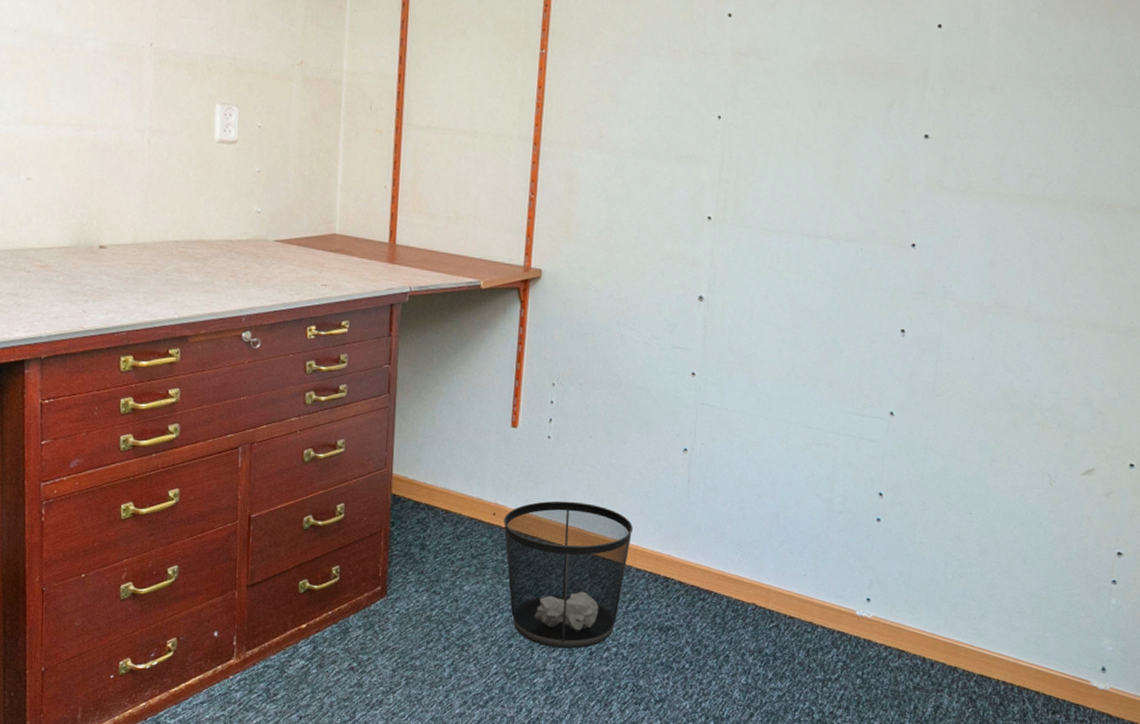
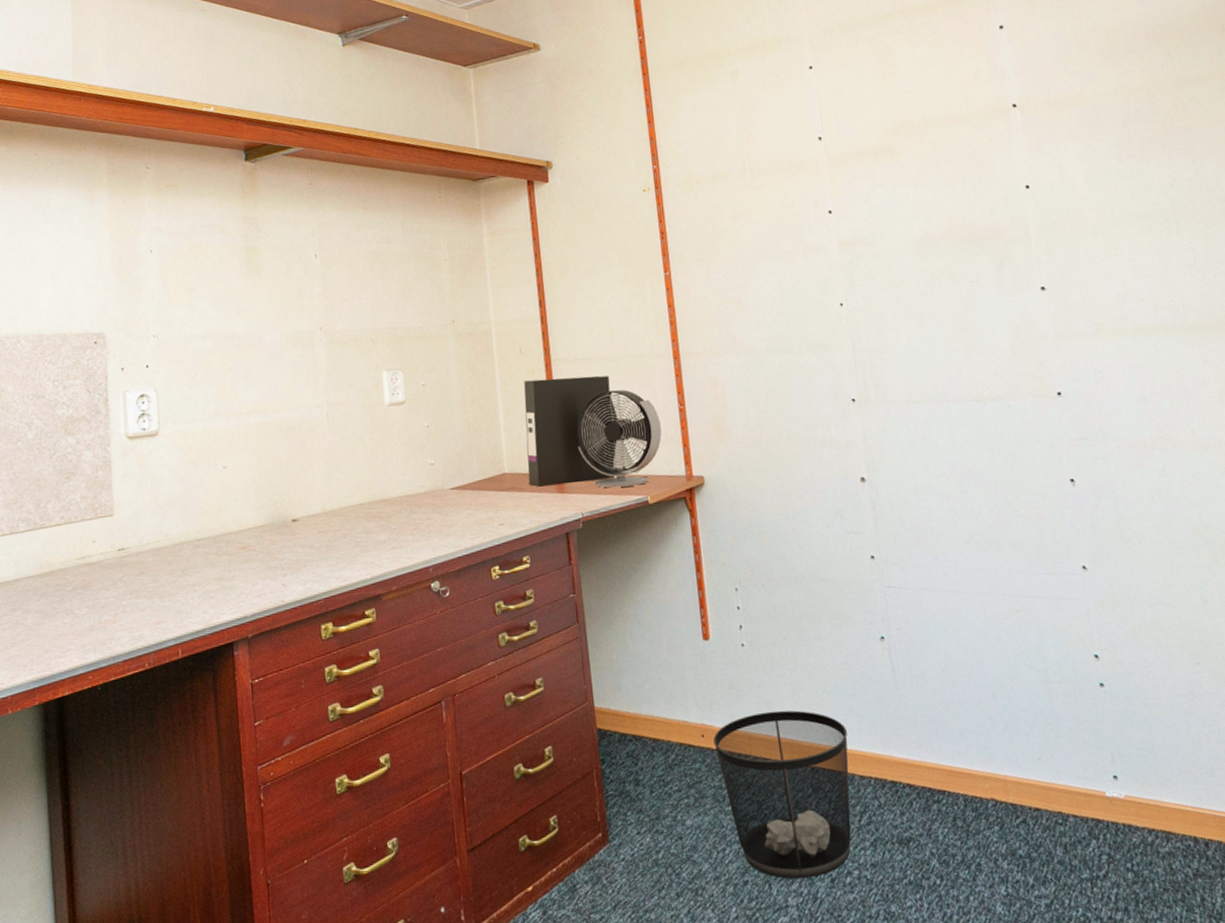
binder: none [359,141,462,257] -> present [524,375,615,488]
desk fan: none [416,166,508,268] -> present [577,390,662,488]

